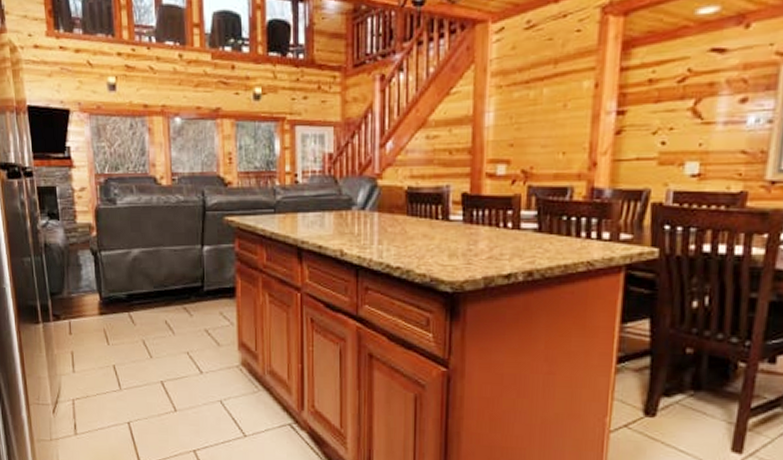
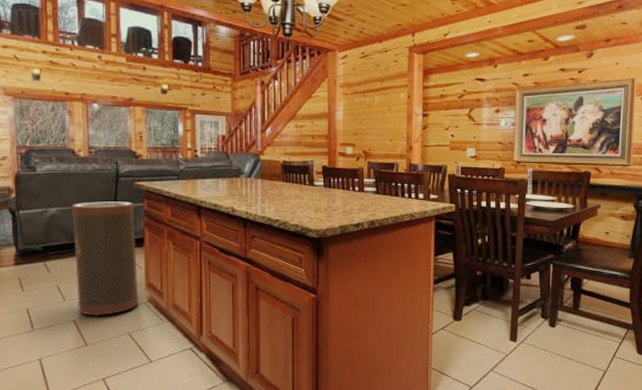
trash can: none [155,241,231,379] -> present [72,202,139,317]

